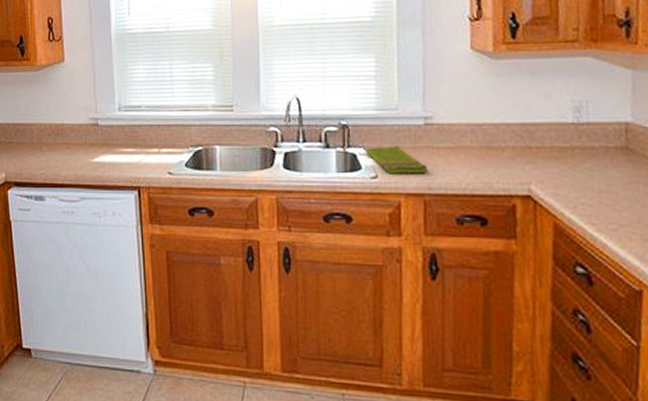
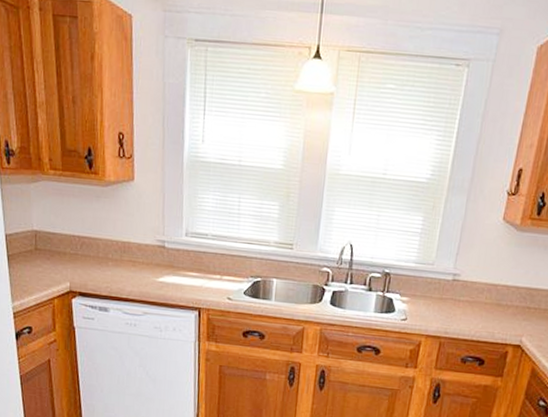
dish towel: present [365,144,429,174] -> none [400,294,448,321]

